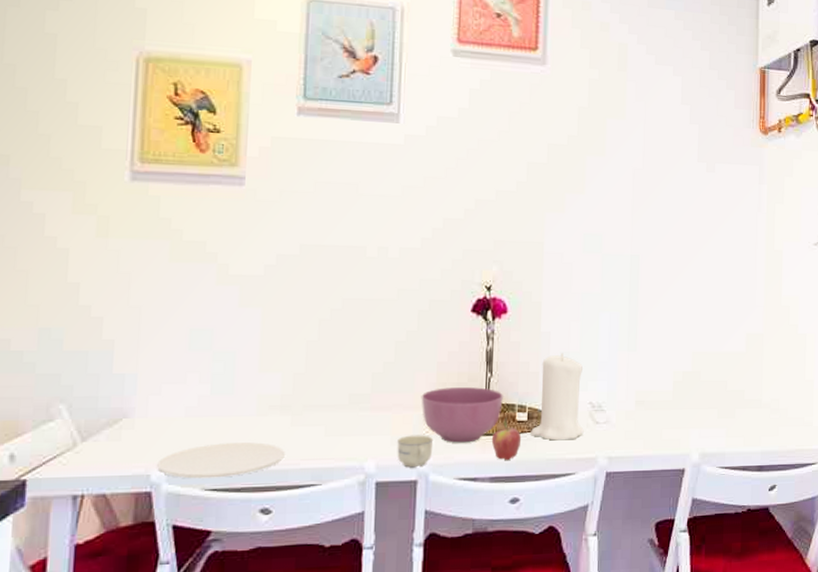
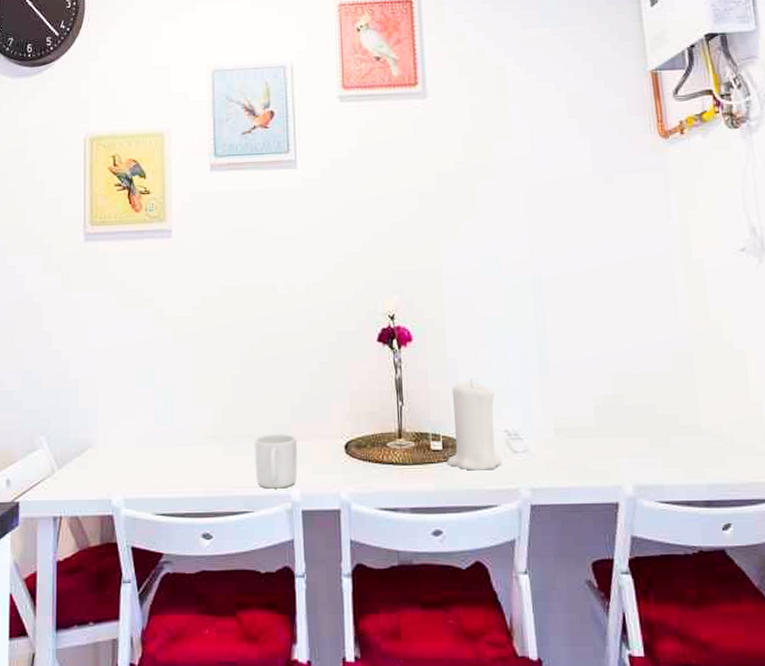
plate: present [157,442,285,479] -> none [117,471,220,504]
mug: none [327,404,376,461] -> present [254,434,298,489]
cup: present [397,435,434,468] -> none [319,464,353,497]
bowl: present [421,387,504,443] -> none [337,416,417,472]
fruit: present [491,415,522,461] -> none [408,444,439,491]

